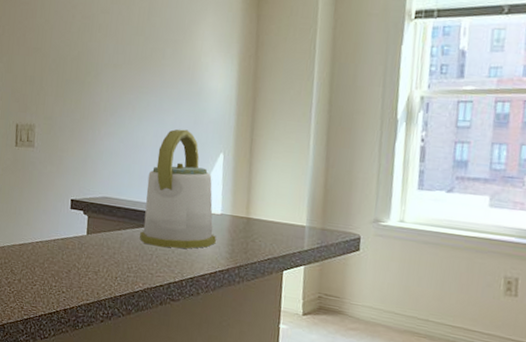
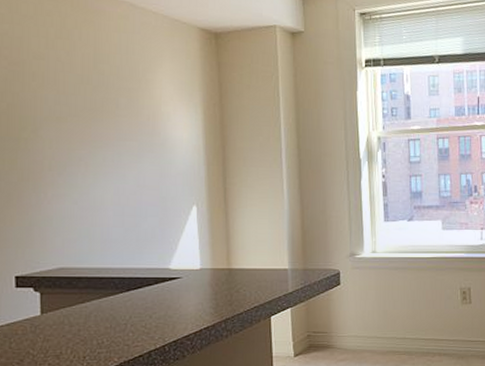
kettle: present [139,129,216,249] -> none [109,184,198,314]

